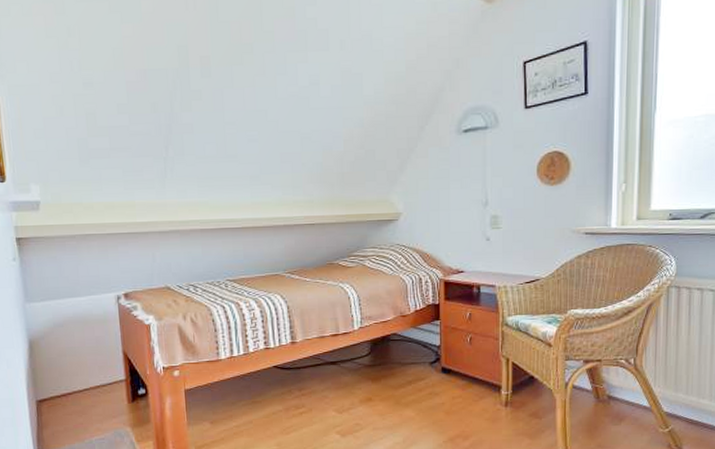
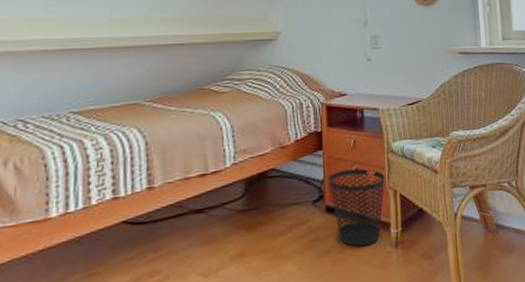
wastebasket: none [444,338,498,403] -> present [328,168,385,247]

